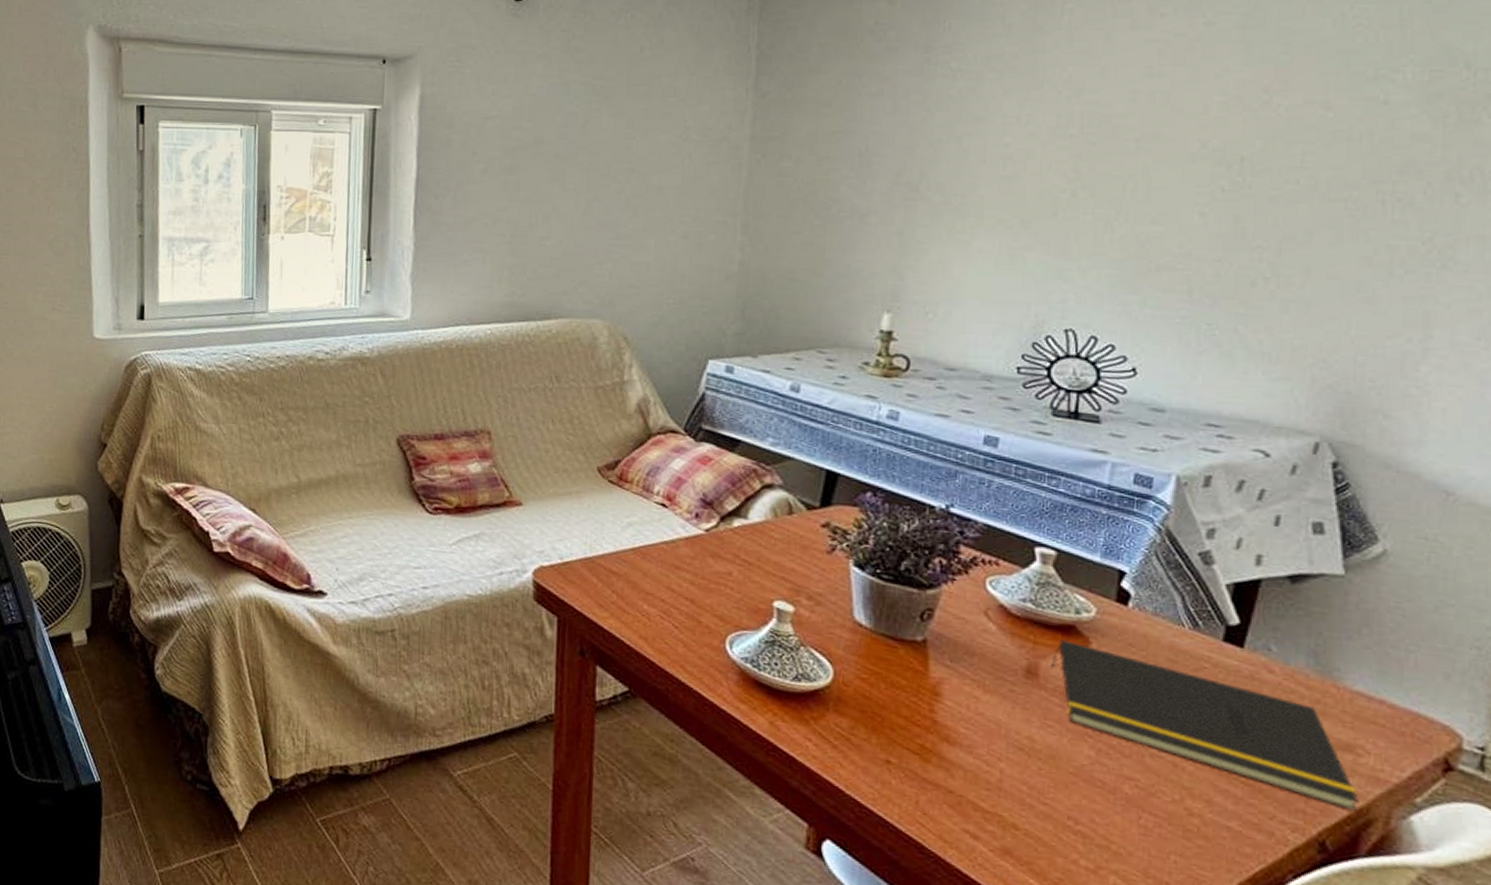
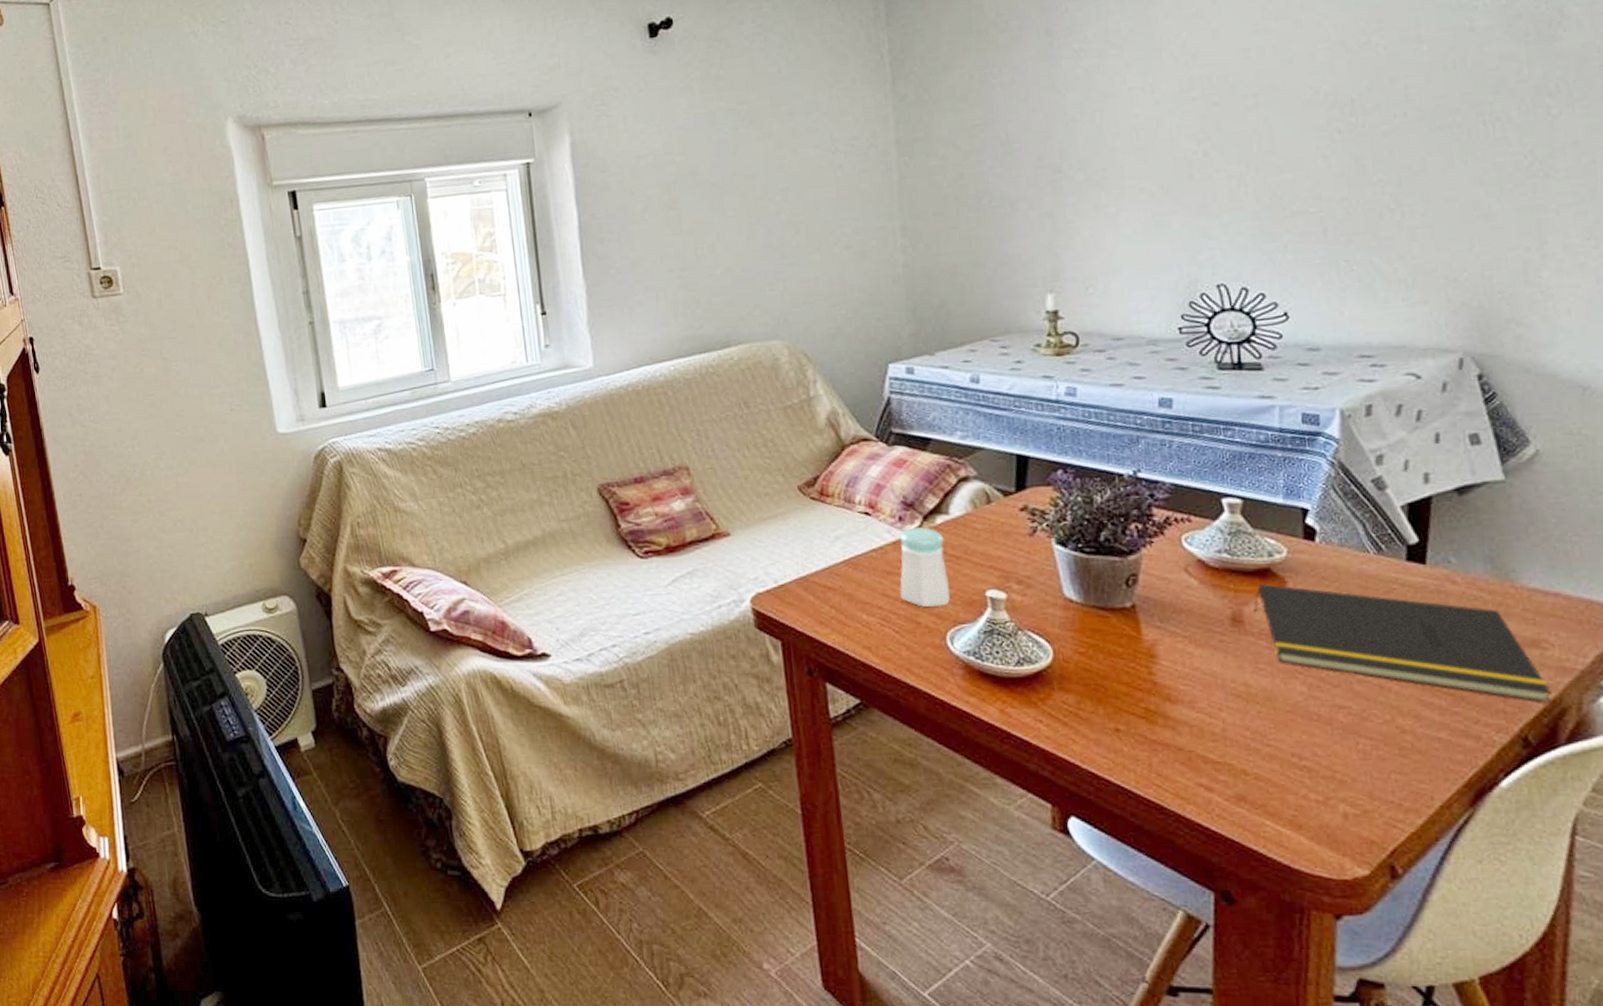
salt shaker: none [685,526,738,610] -> present [899,526,950,607]

